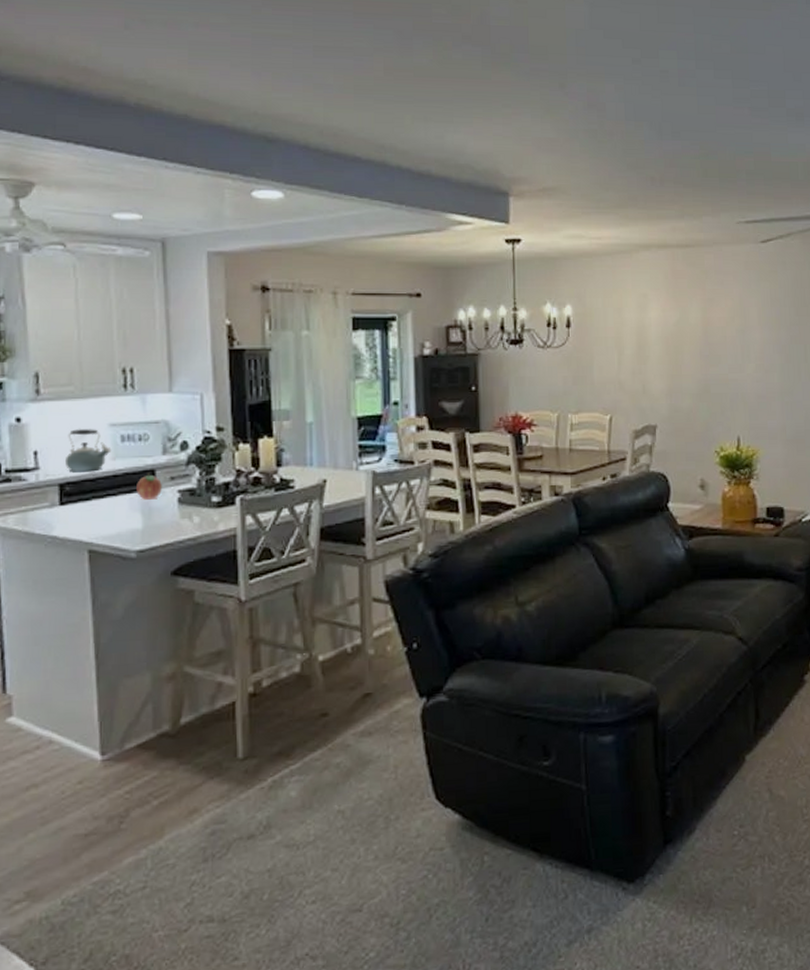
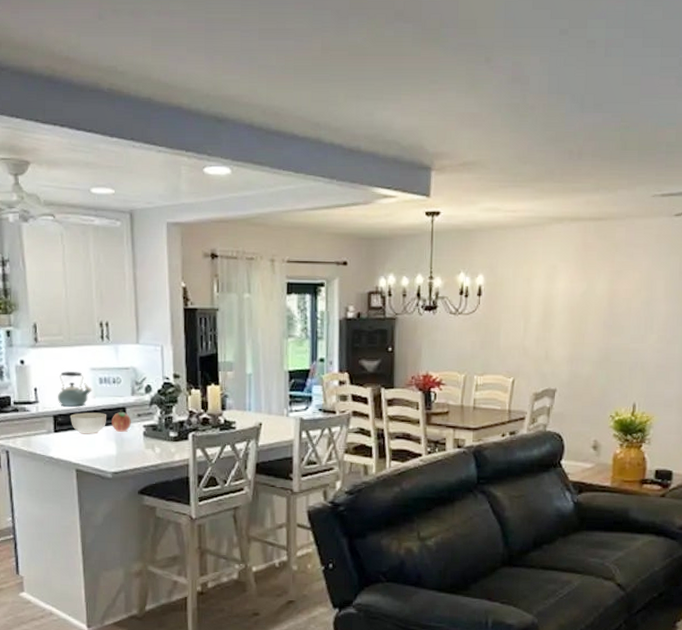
bowl: none [81,478,131,506] -> present [70,412,107,434]

